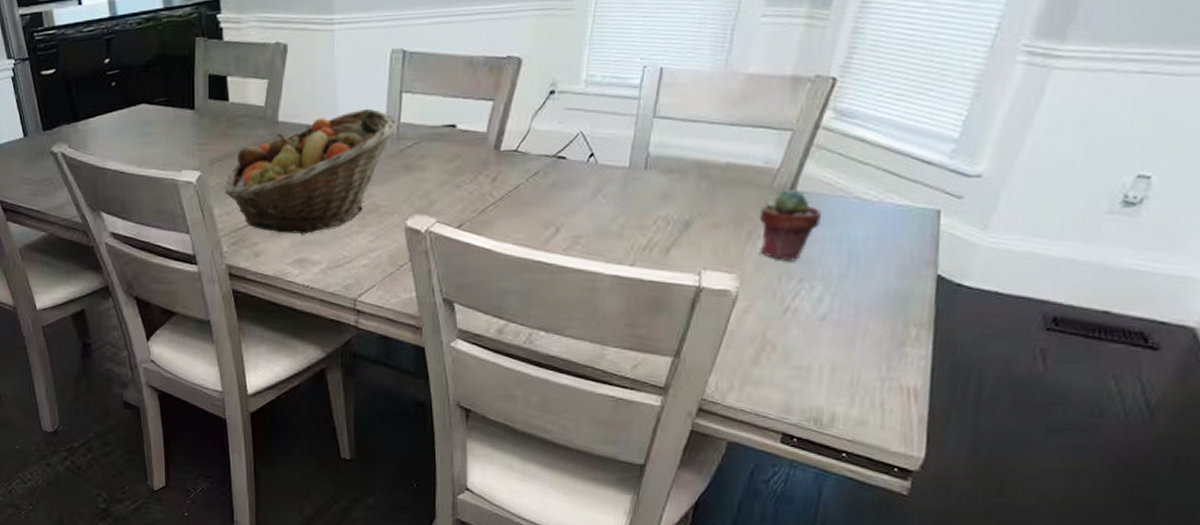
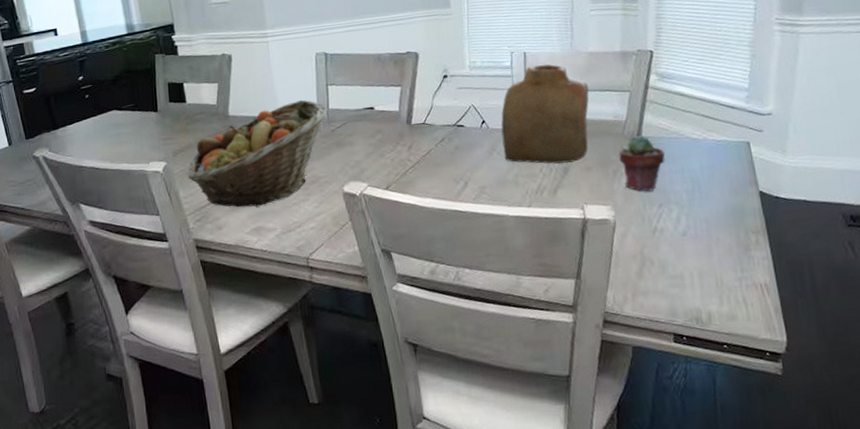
vase: none [611,85,738,217] -> present [501,64,589,164]

